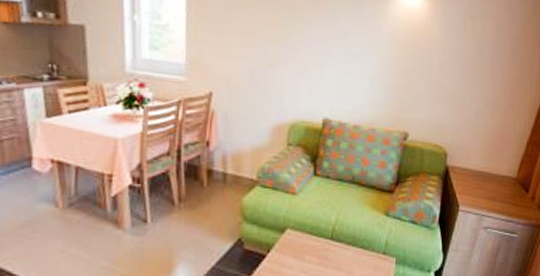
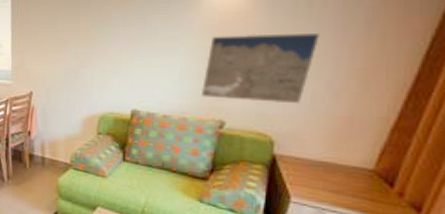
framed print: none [388,46,481,118] -> present [200,33,320,104]

